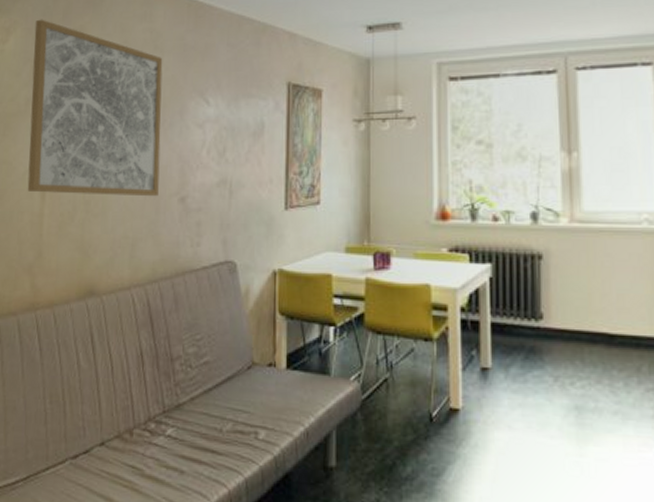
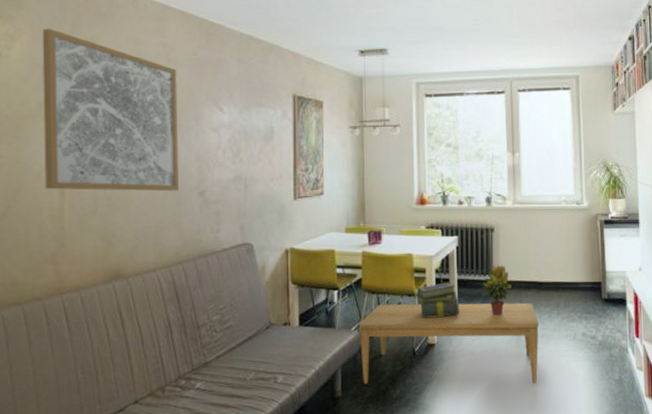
coffee table: none [359,348,610,483] -> present [358,302,539,385]
stack of books: none [436,325,493,374] -> present [417,282,459,318]
potted plant: none [525,305,568,378] -> present [481,264,512,316]

